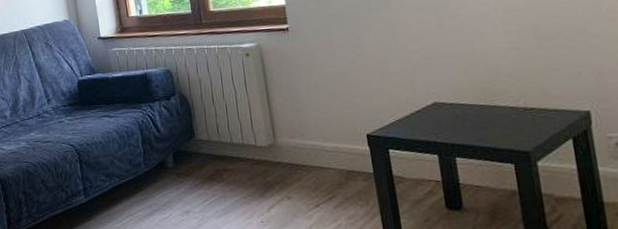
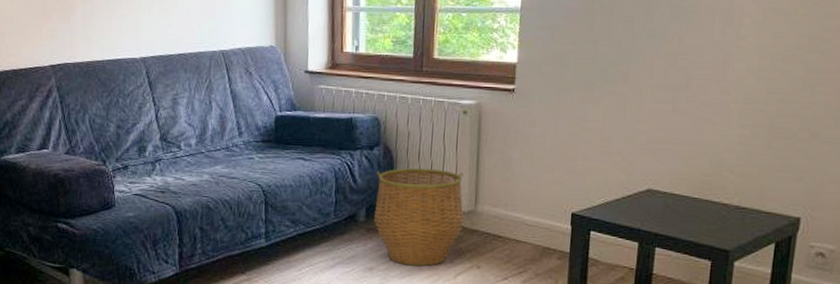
basket: none [177,109,266,205] -> present [374,167,465,267]

